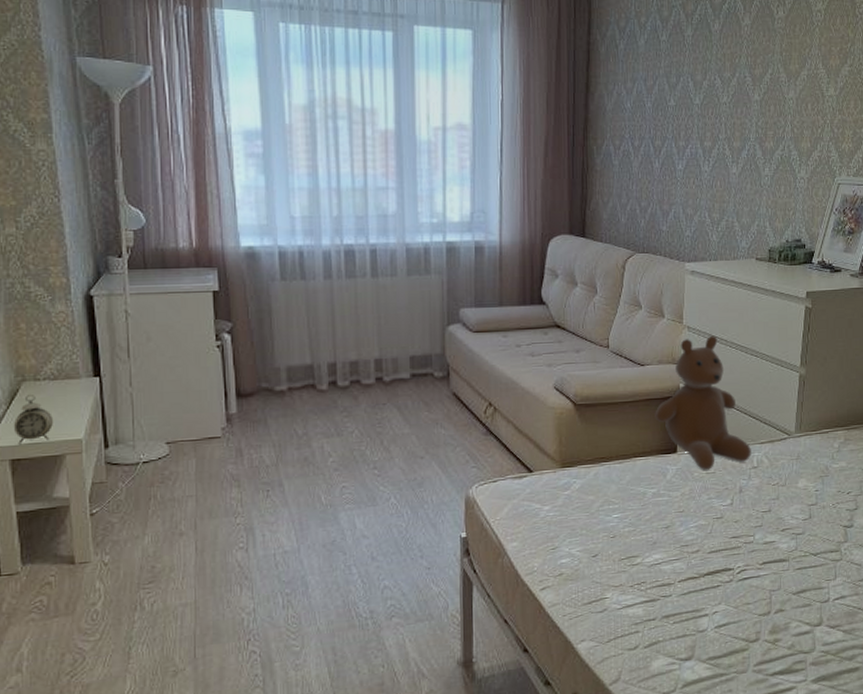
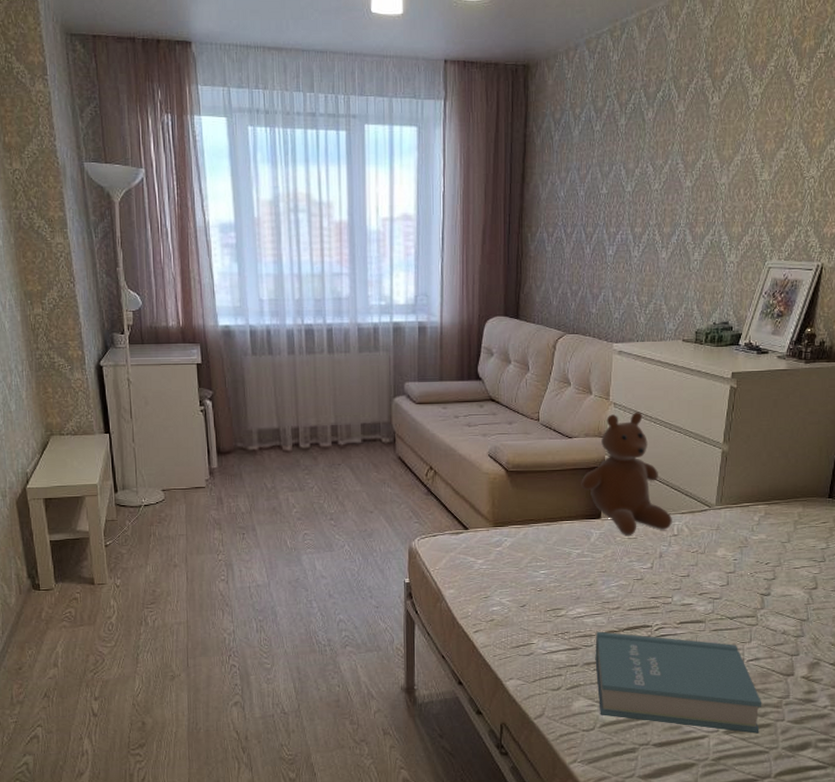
alarm clock: present [13,393,53,445] -> none [45,446,75,487]
book: none [674,578,850,680] -> present [595,631,762,734]

